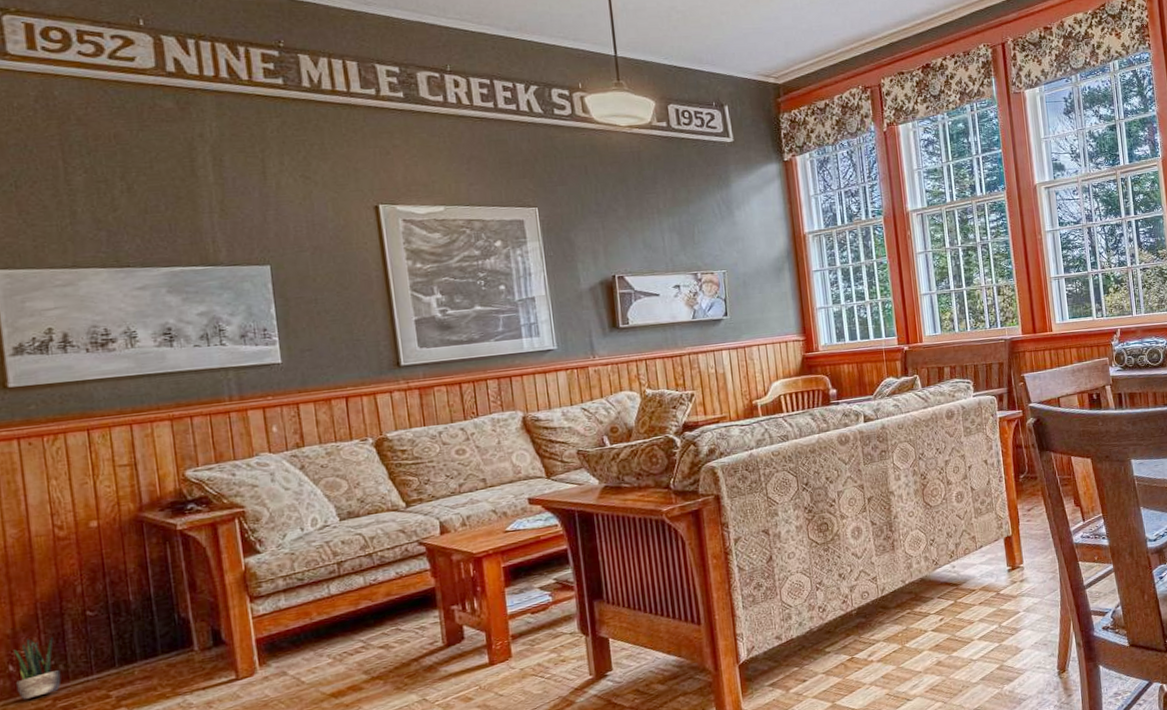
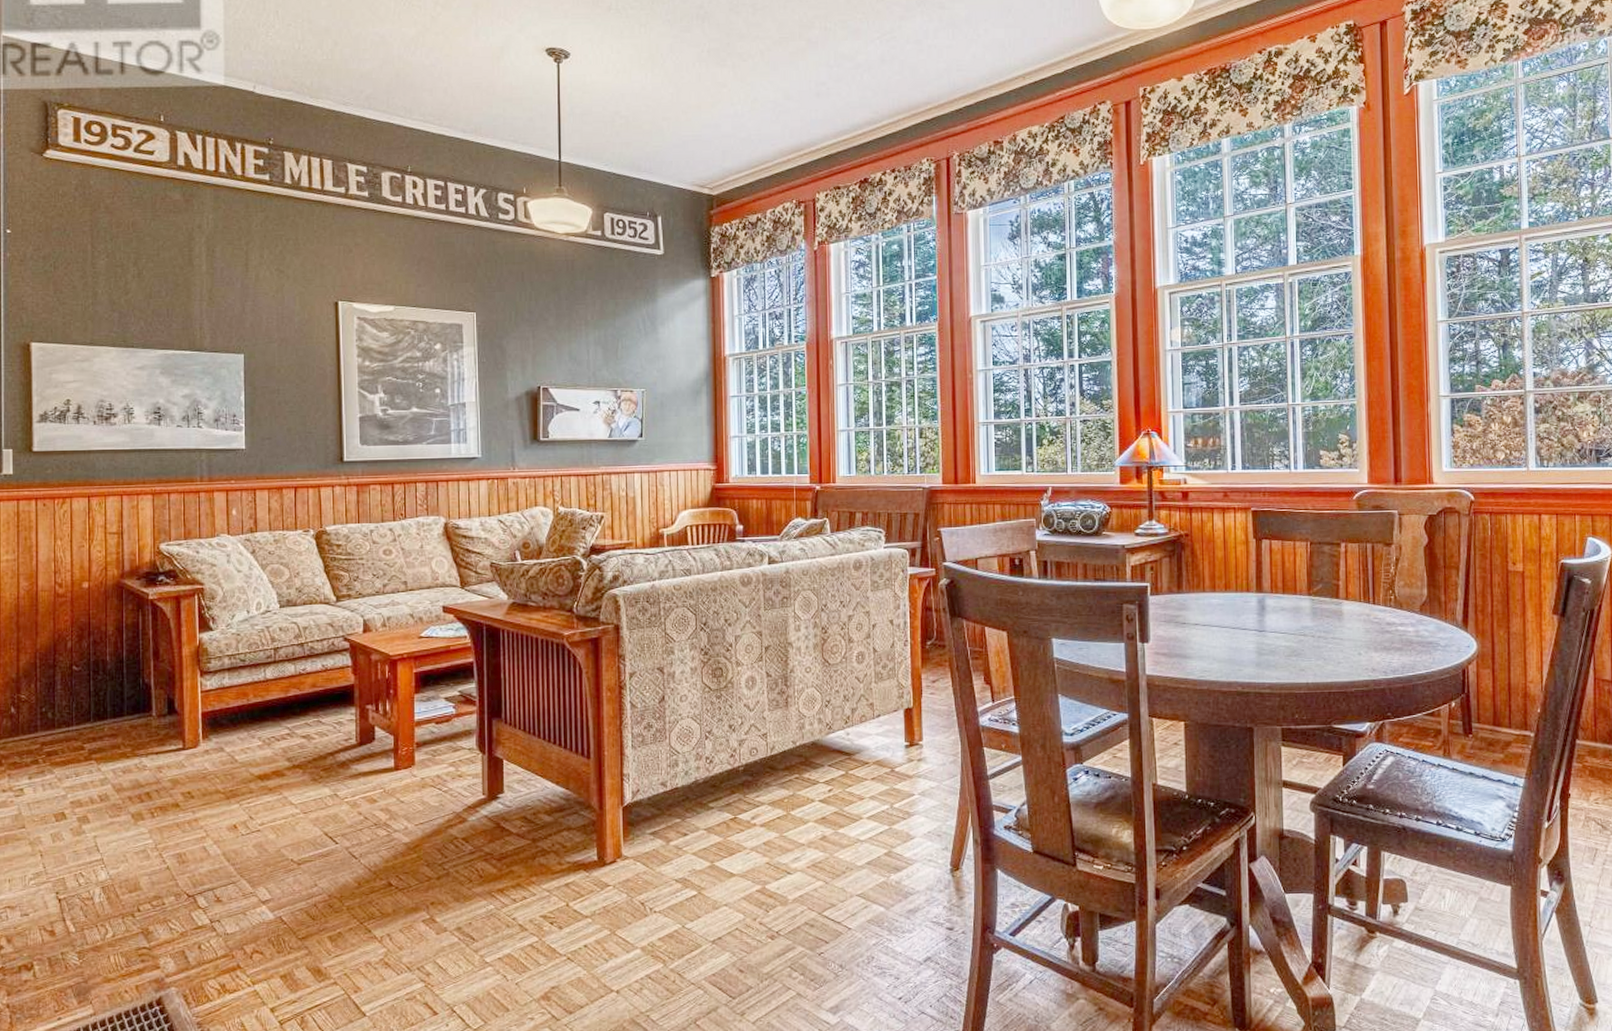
potted plant: present [13,637,62,700] -> none [15,684,49,741]

